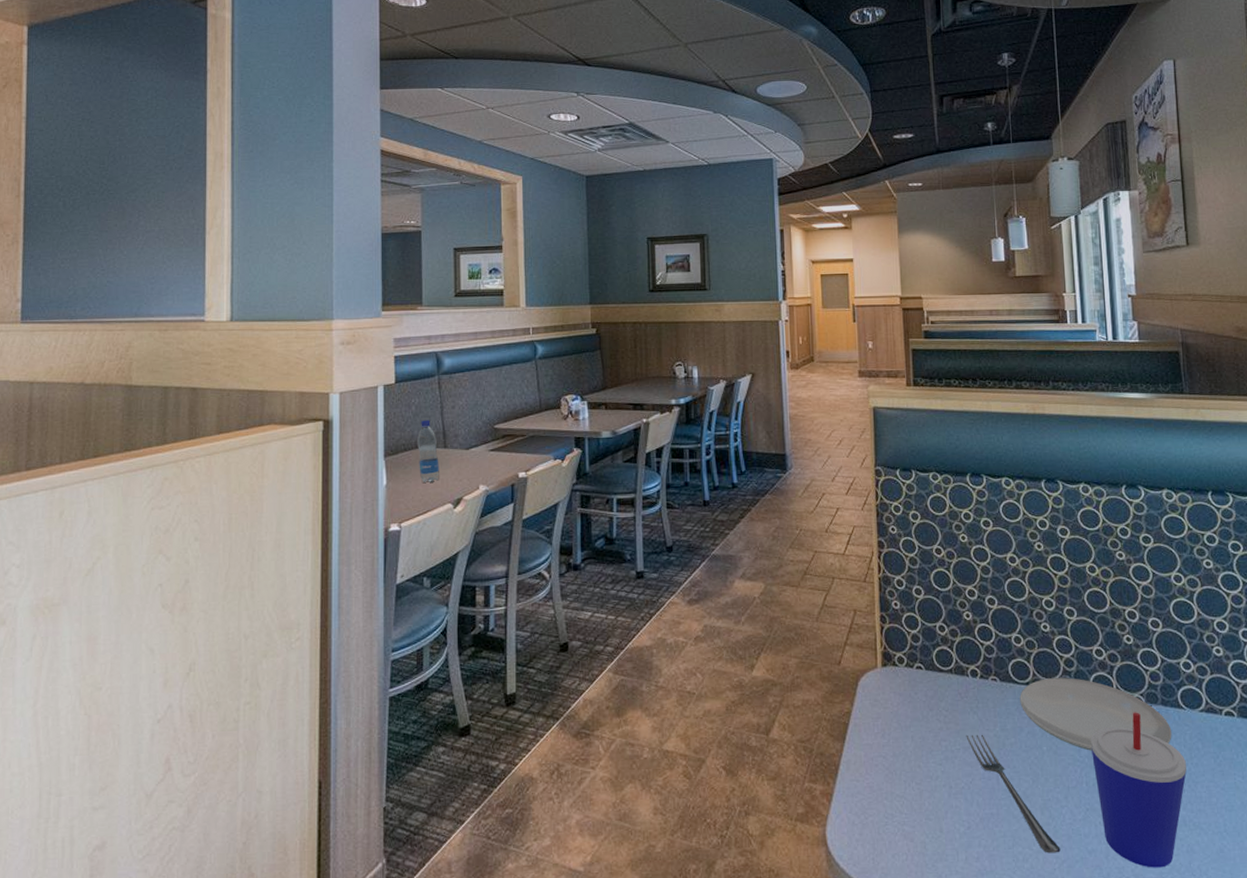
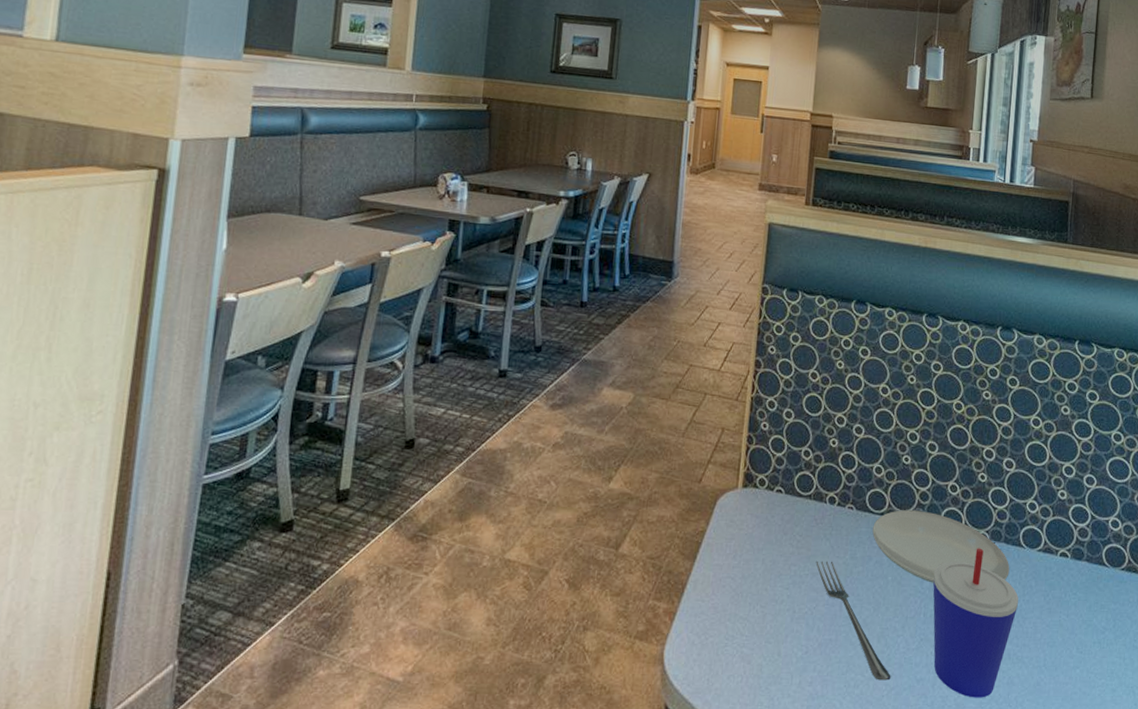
bottle: present [417,420,439,483] -> none [266,181,292,252]

